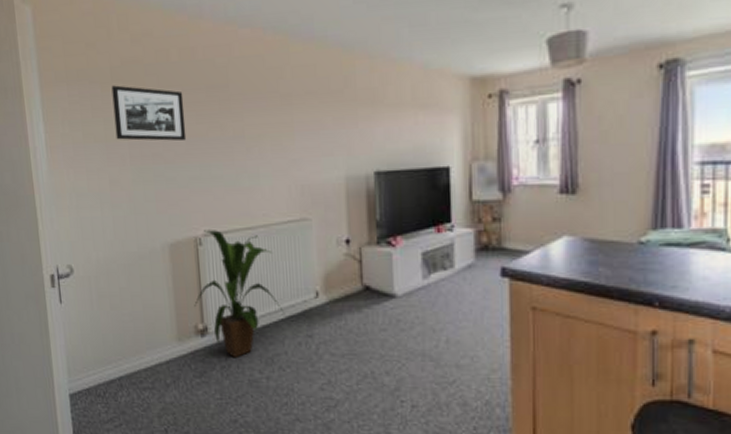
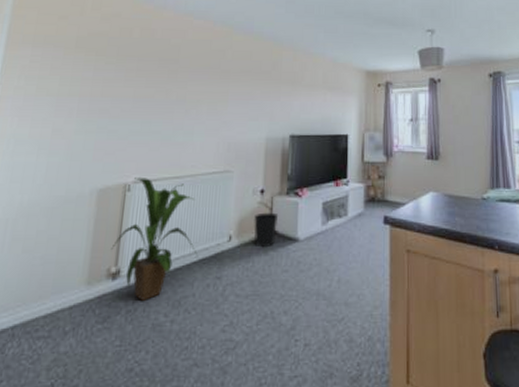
picture frame: present [111,85,187,141] -> none [68,51,138,101]
wastebasket: none [341,265,370,305] -> present [254,212,279,248]

